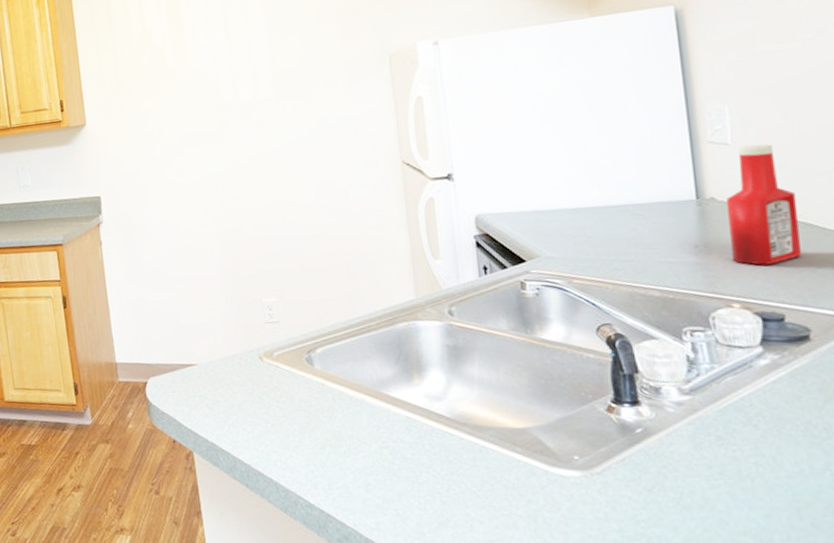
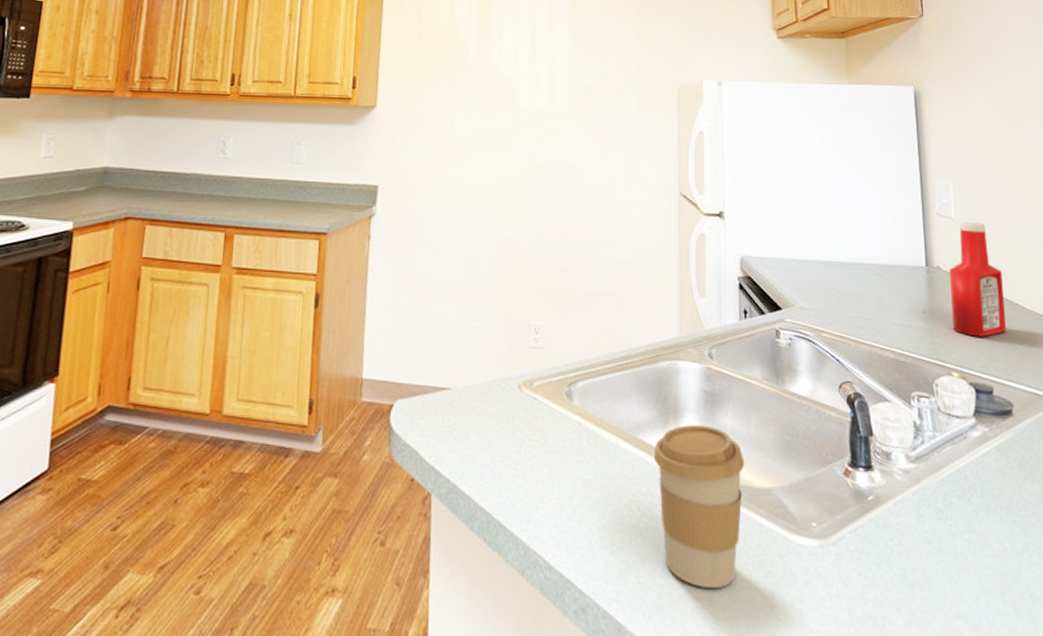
coffee cup: none [400,376,497,517] -> present [653,425,745,589]

